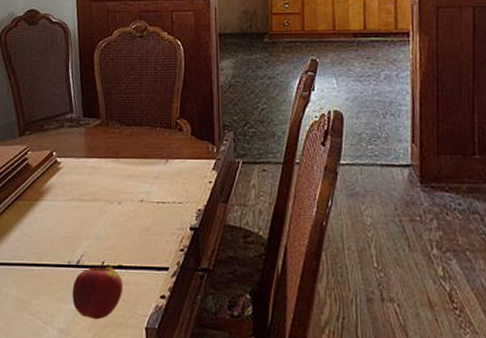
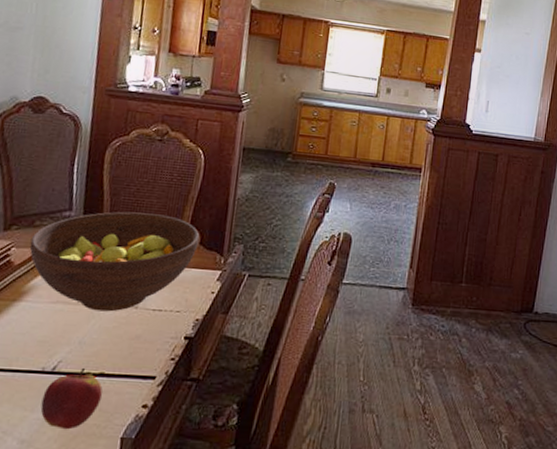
fruit bowl: none [42,109,190,206] -> present [29,211,200,312]

